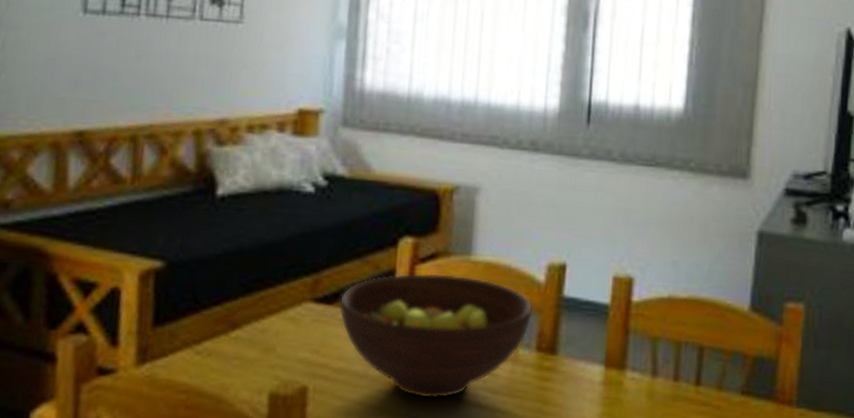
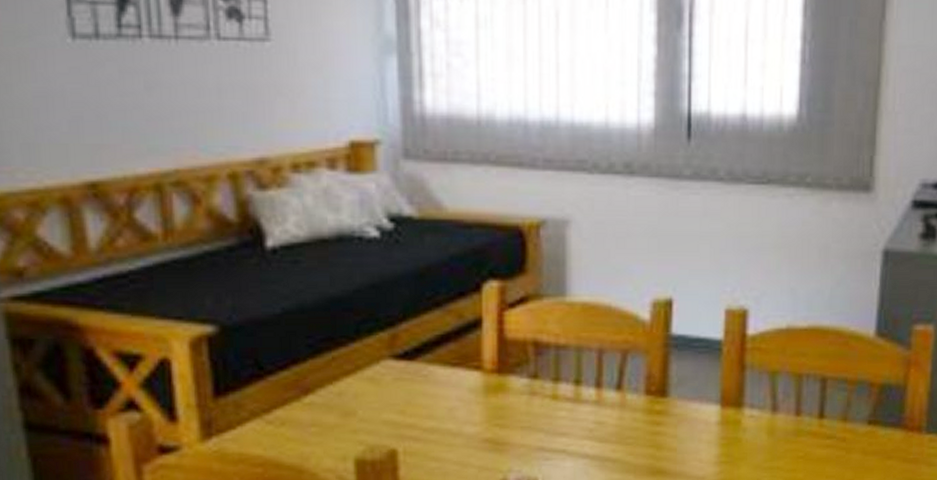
fruit bowl: present [338,272,533,399] -> none [421,319,639,453]

